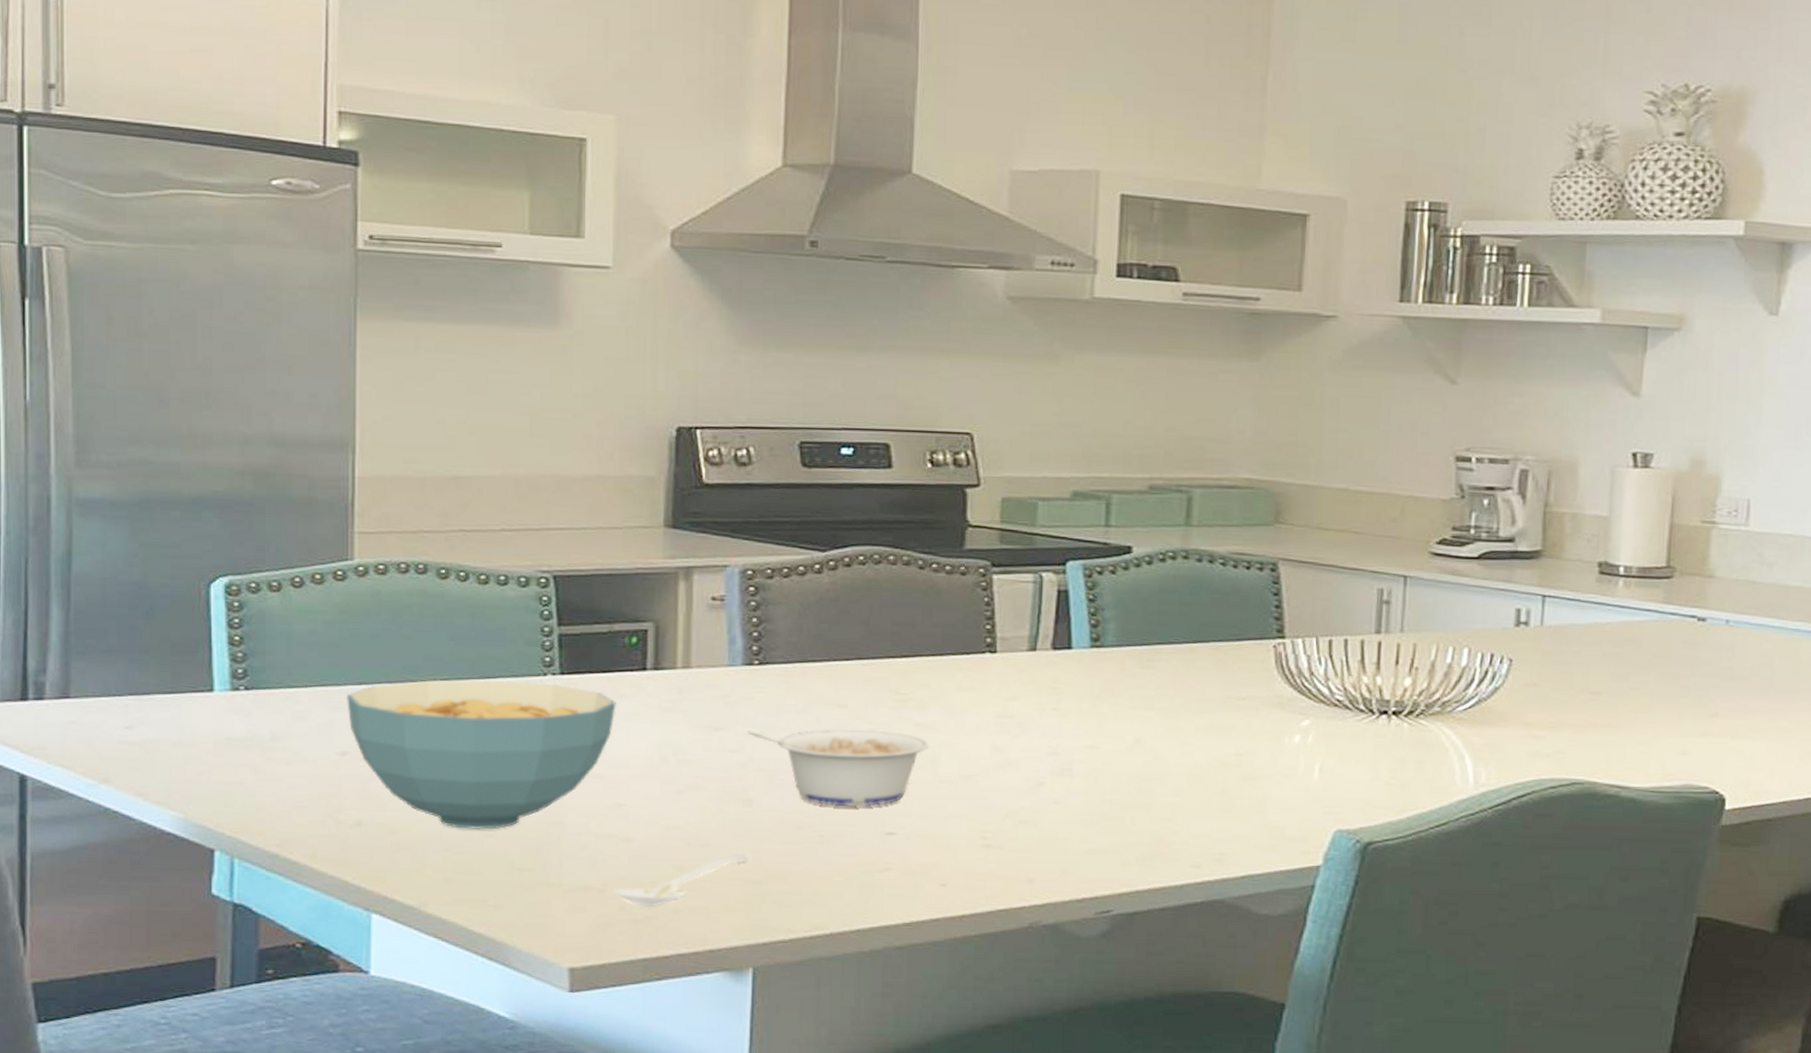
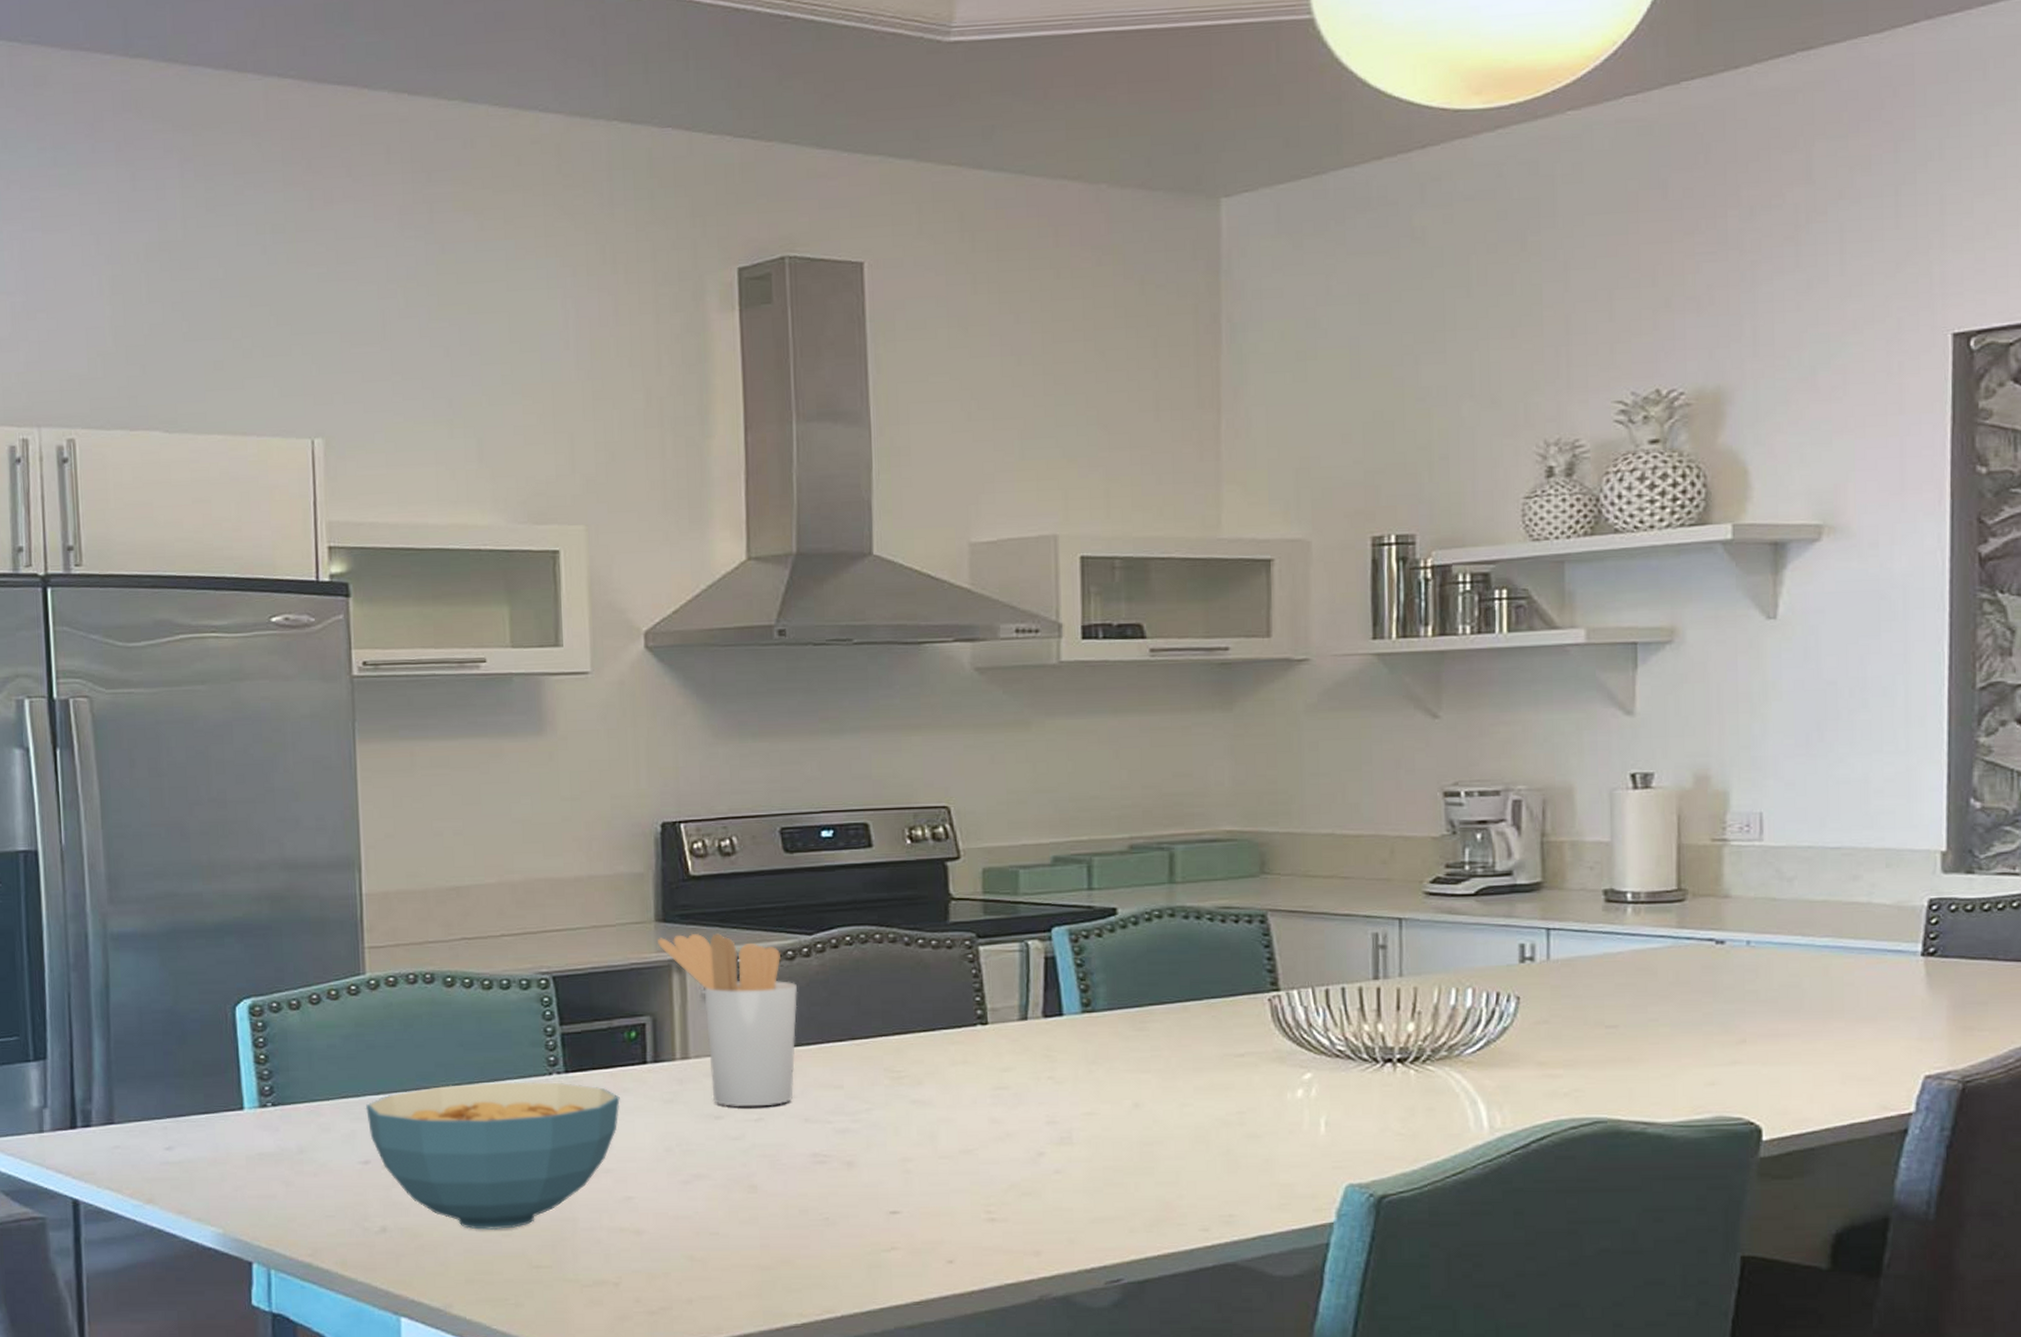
stirrer: present [612,854,748,906] -> none [627,1240,756,1297]
utensil holder: none [664,541,807,721] -> present [657,933,798,1107]
legume: present [747,728,930,807] -> none [747,1109,928,1188]

